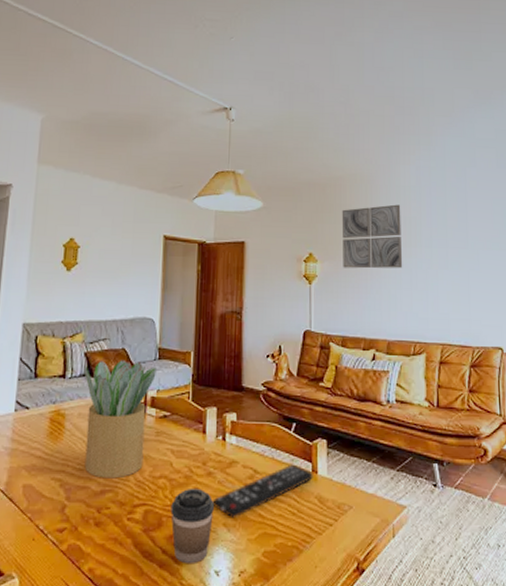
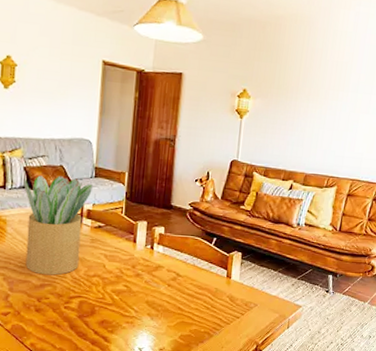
coffee cup: present [171,488,215,563] -> none [102,285,141,342]
remote control: present [212,464,314,519] -> none [139,270,228,310]
wall art: present [341,204,403,269] -> none [273,48,335,110]

